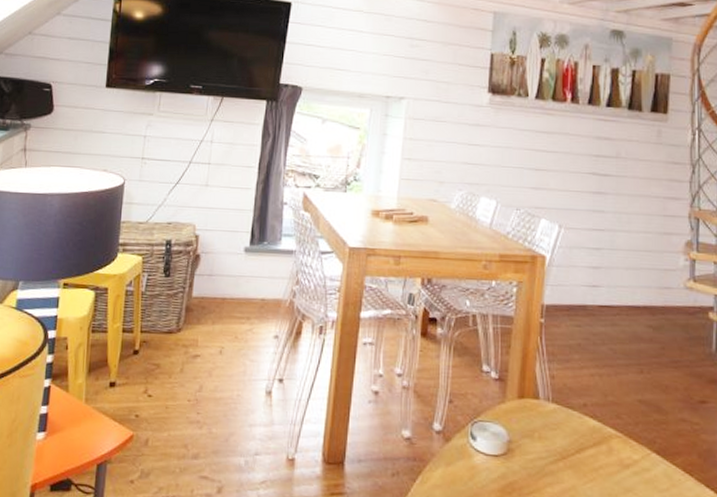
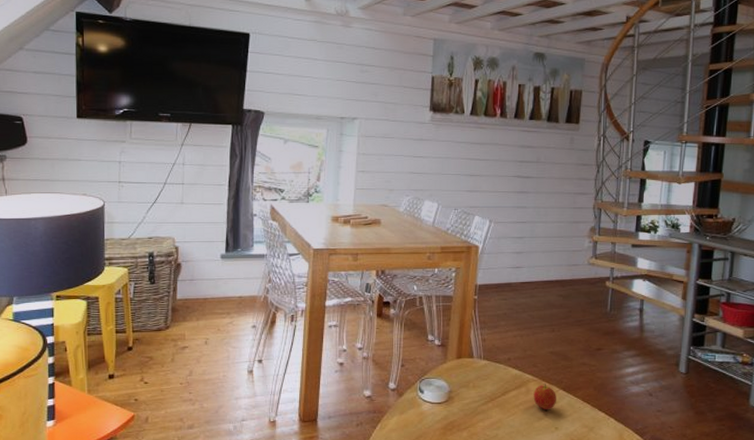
fruit: none [617,442,649,480] -> present [533,383,557,411]

